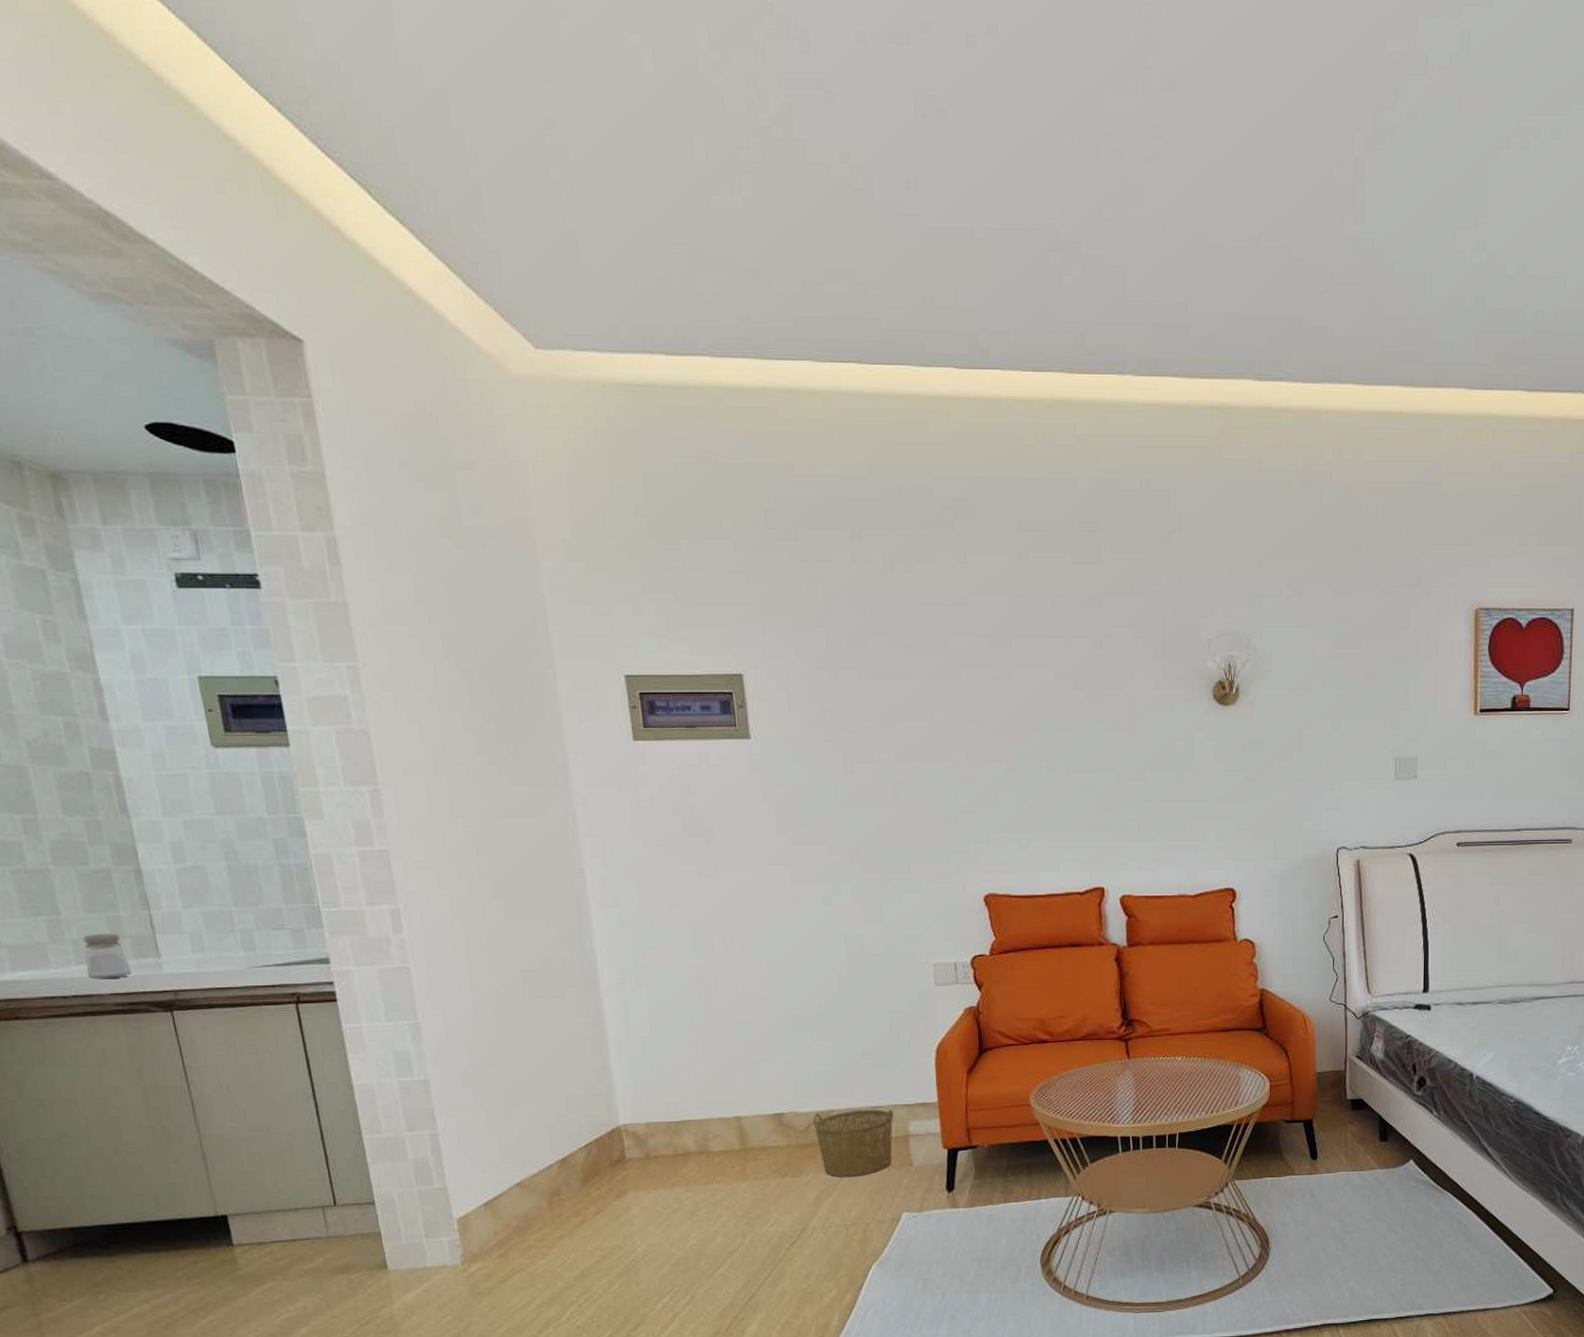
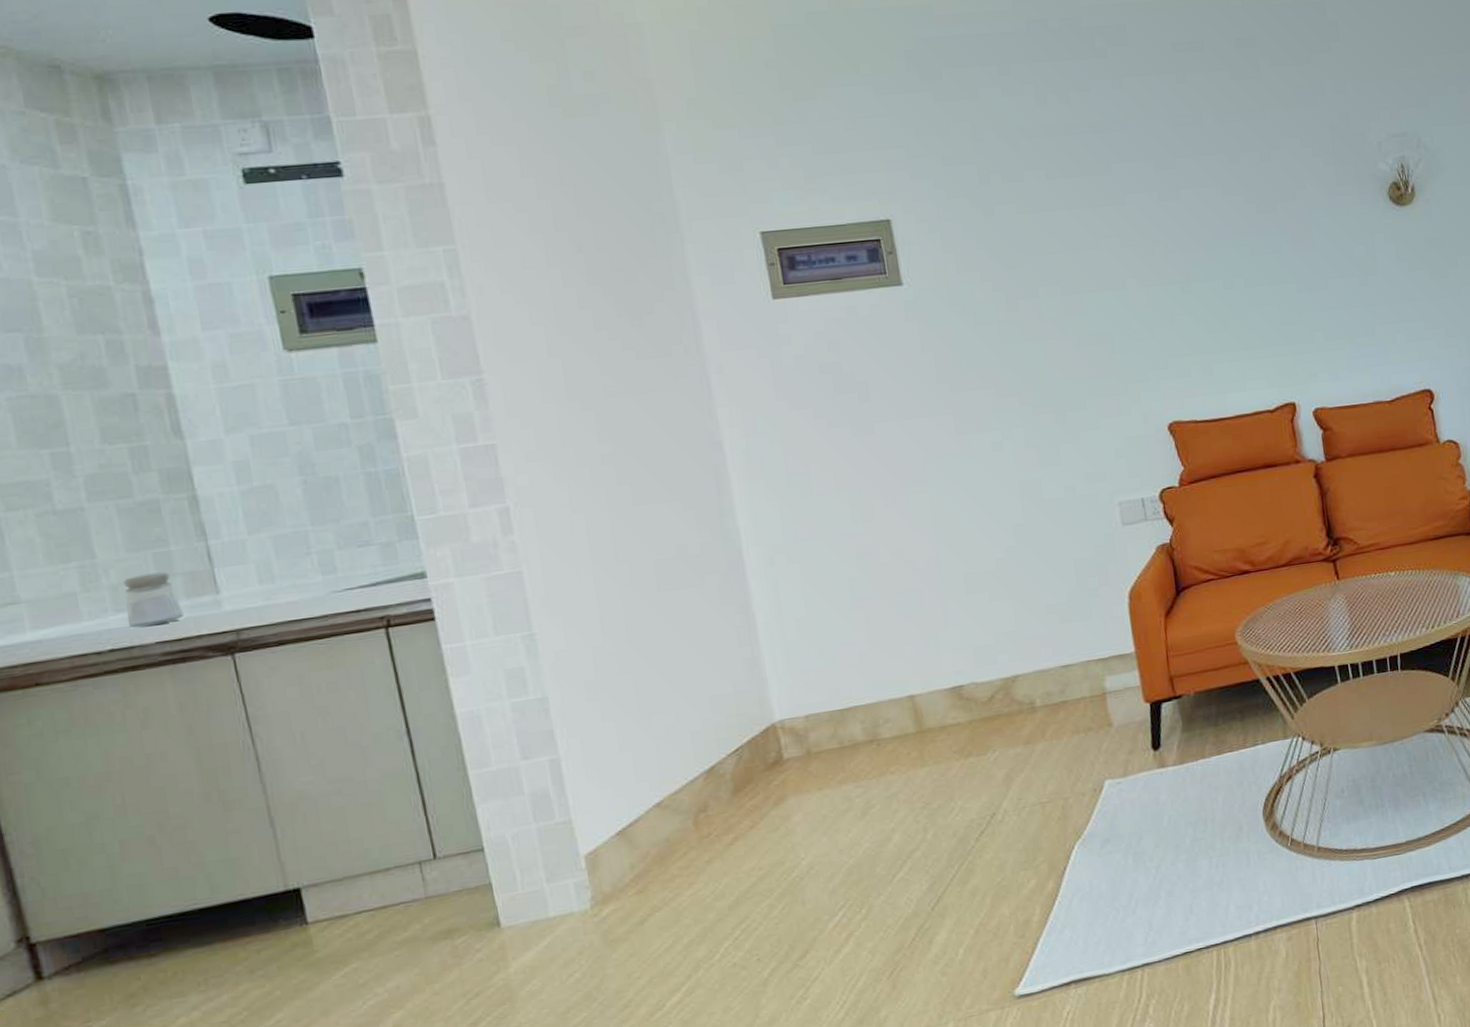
basket: present [813,1109,894,1177] -> none [997,666,1089,750]

